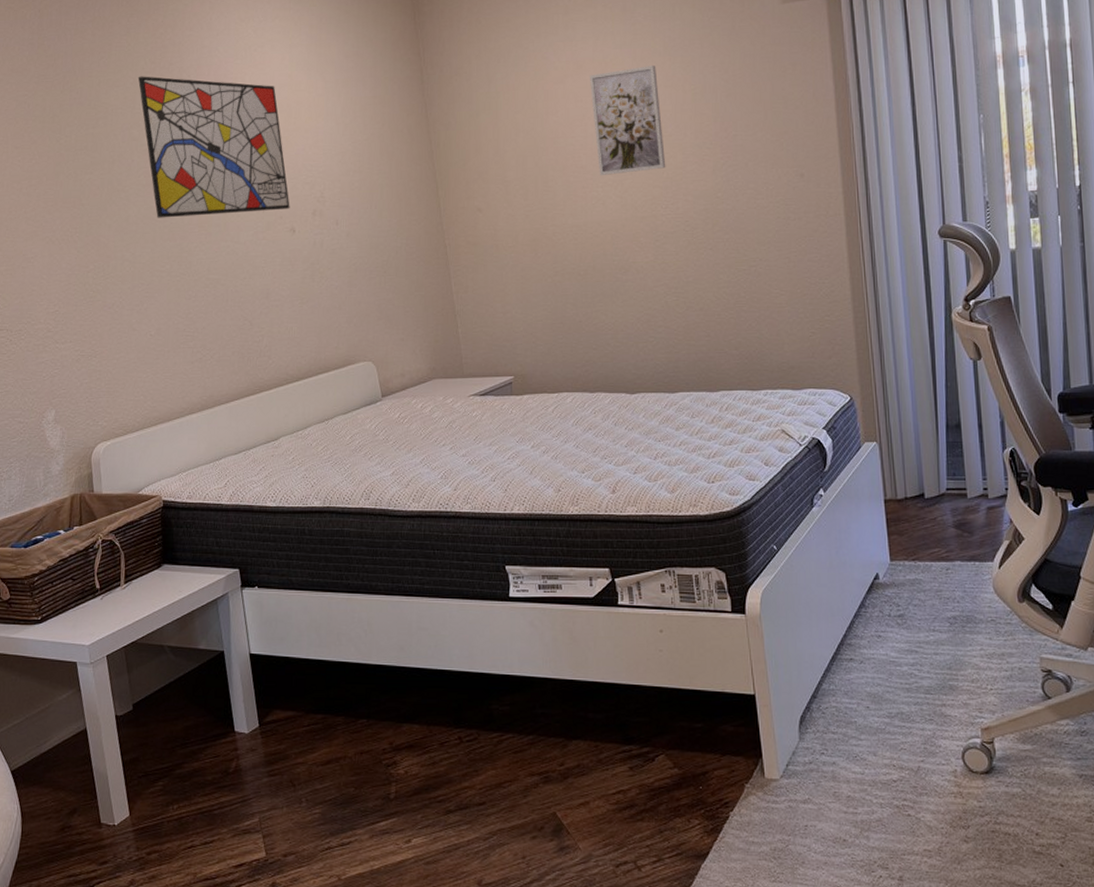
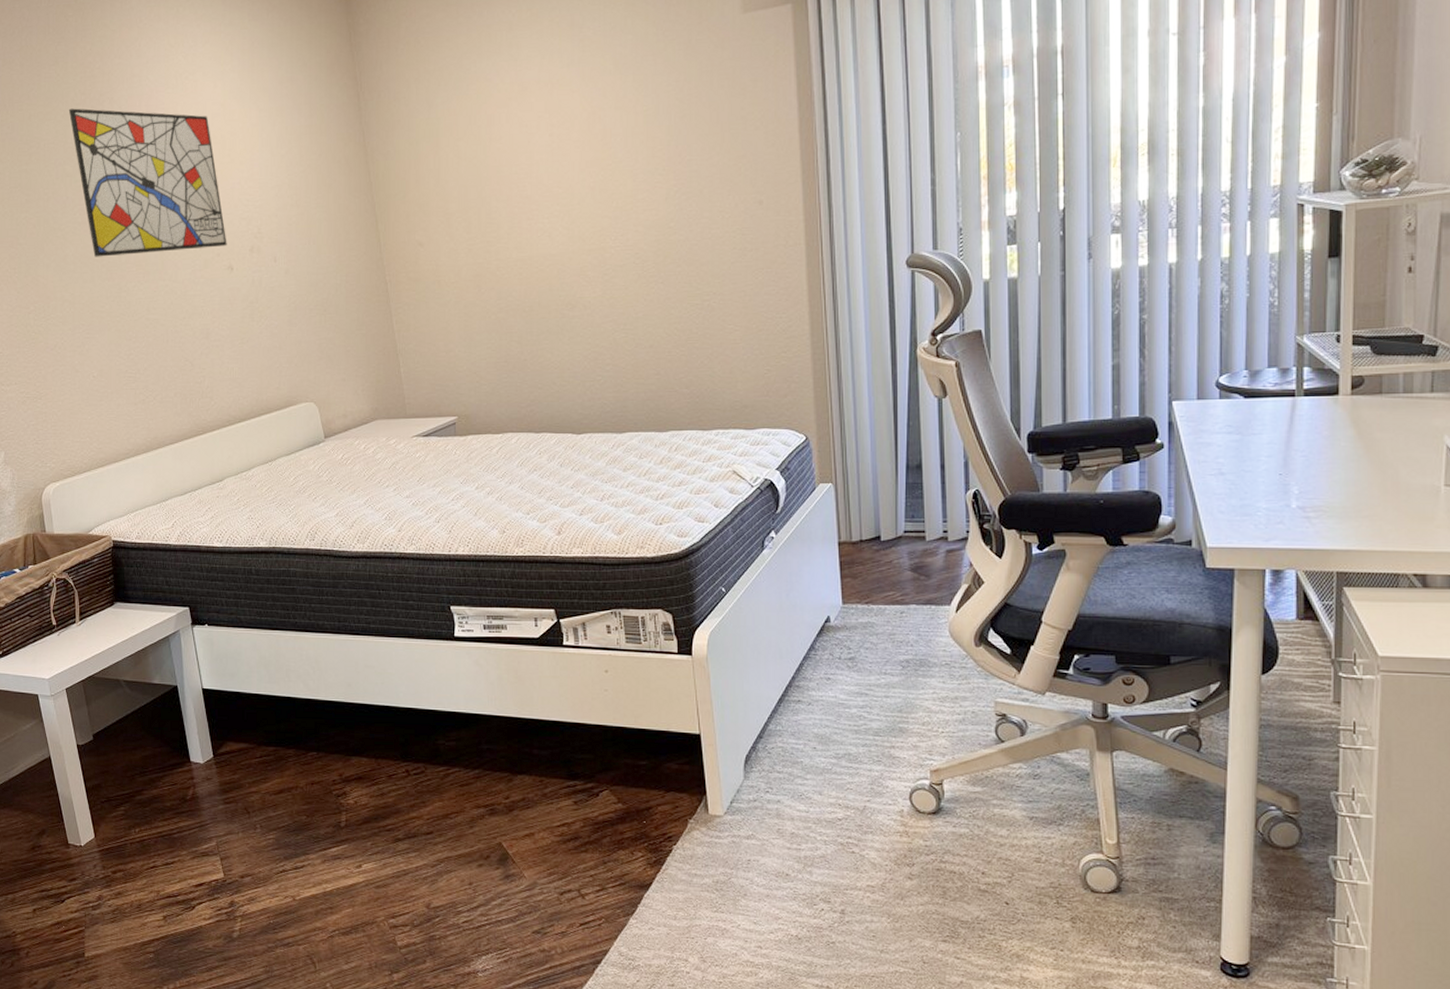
wall art: present [589,66,666,175] -> none [534,85,616,206]

